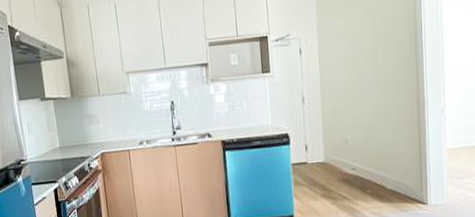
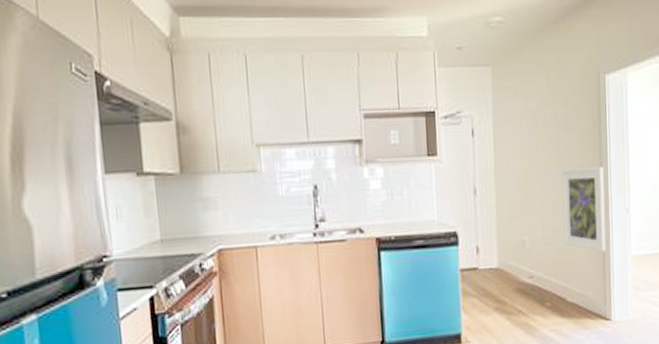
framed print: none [381,73,422,147] -> present [562,167,606,252]

